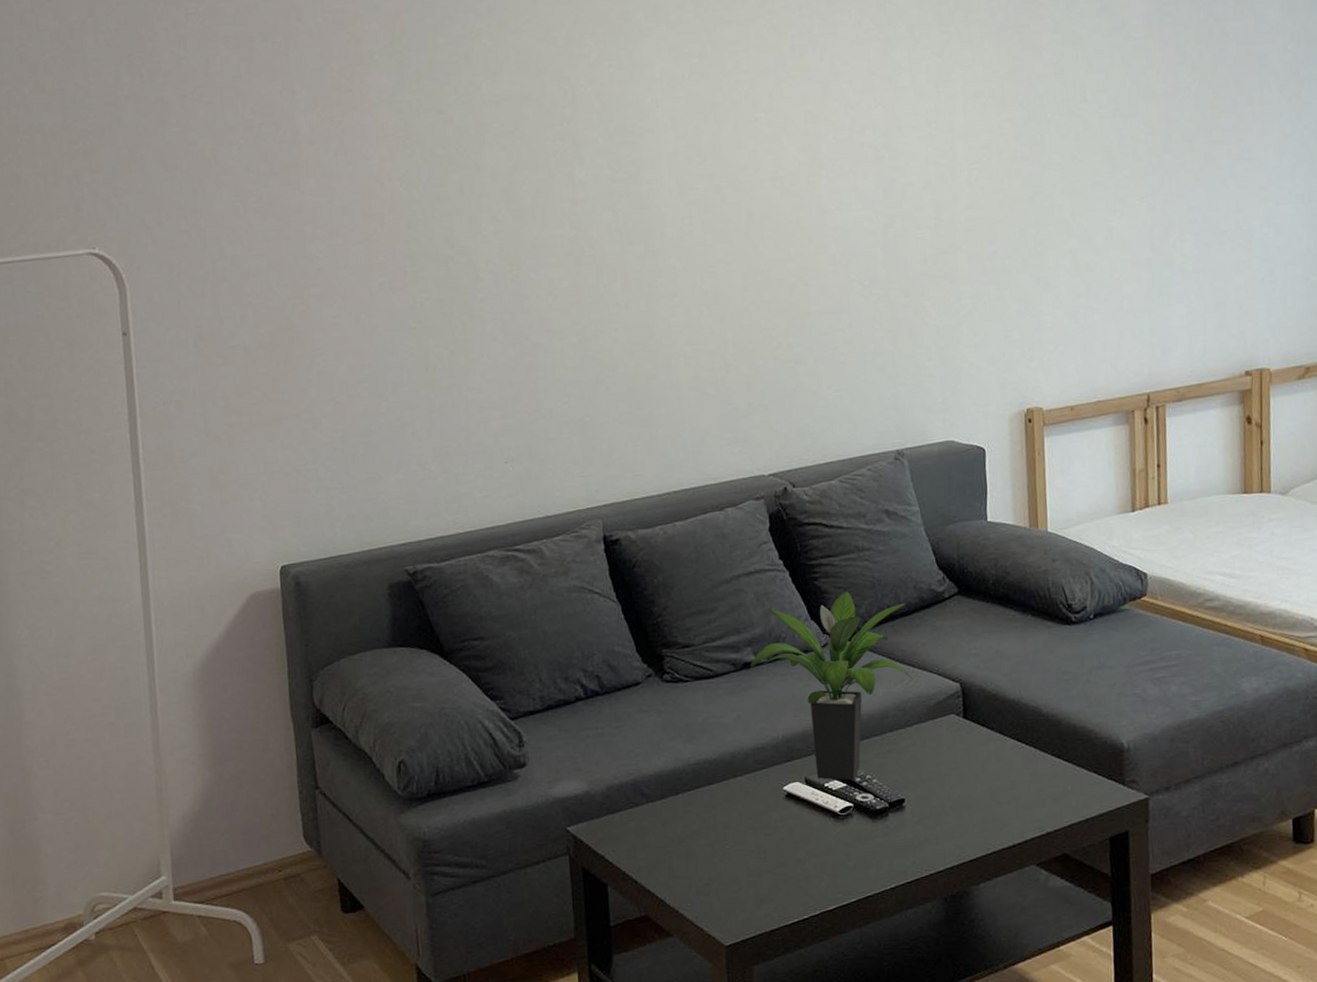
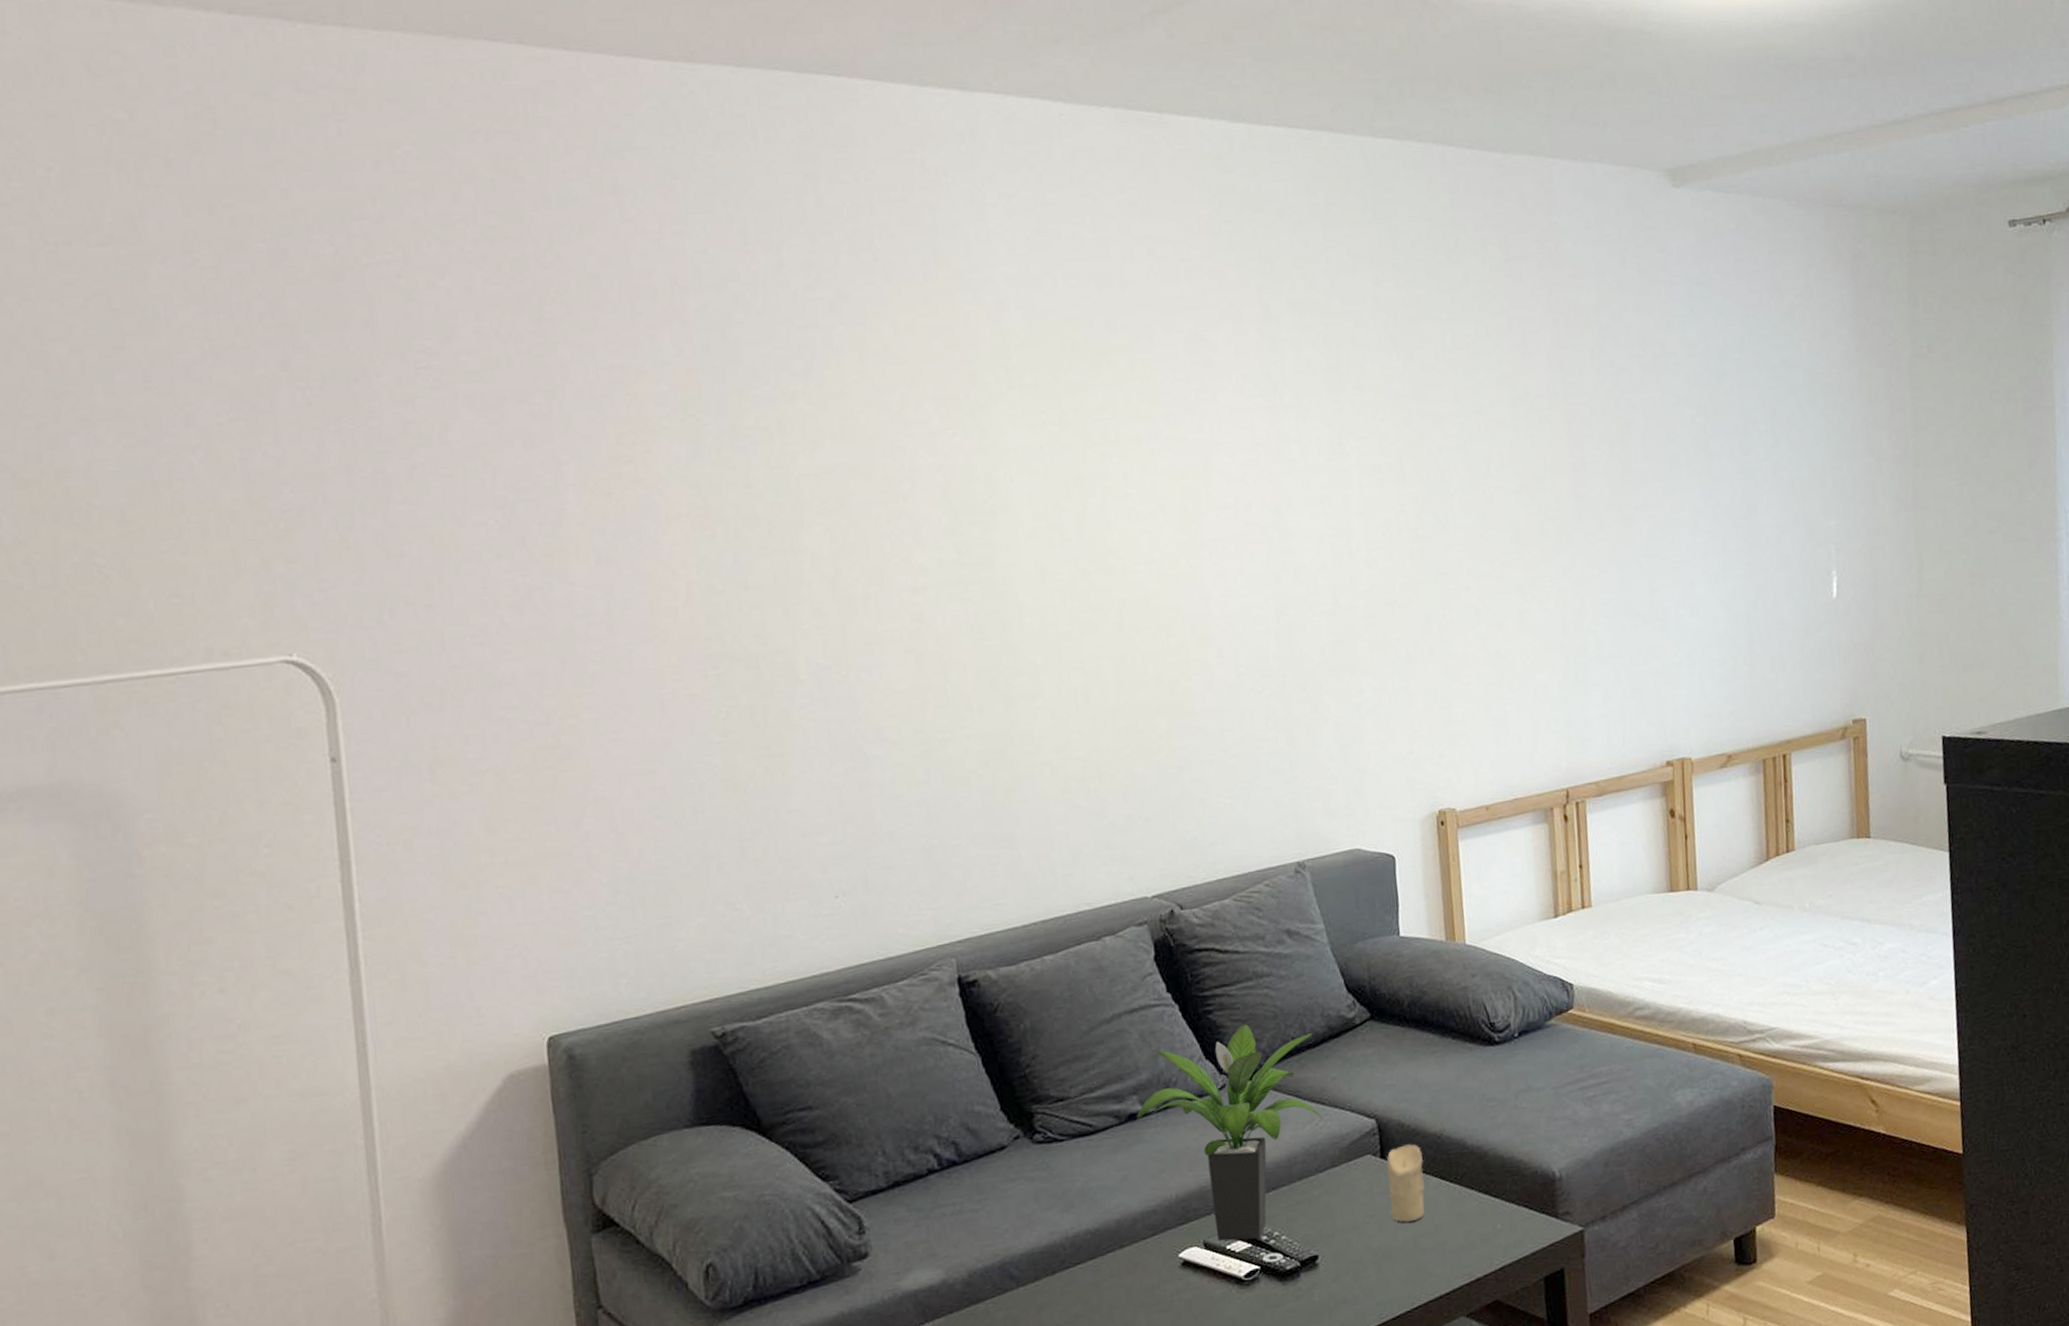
candle: none [968,708,1002,777] -> present [1386,1144,1425,1222]

